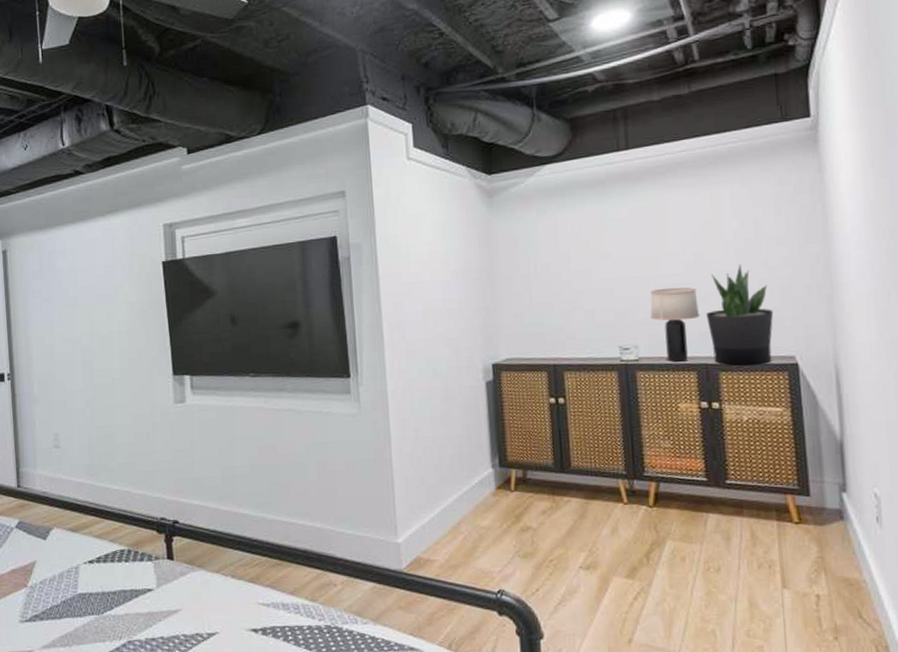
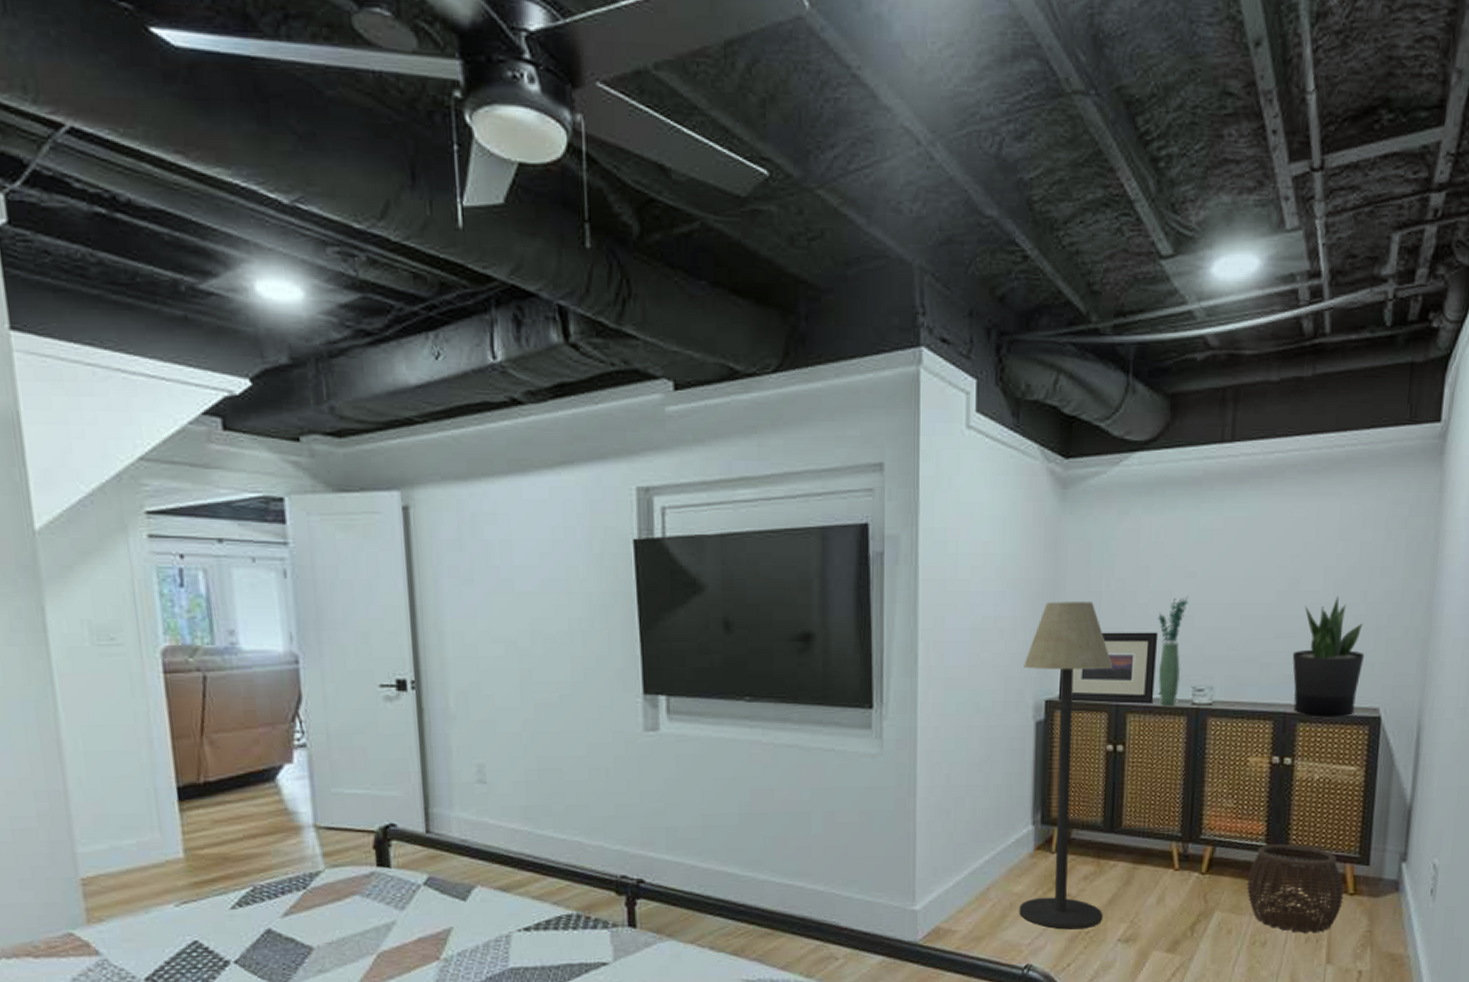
floor lamp: none [471,283,563,558] -> present [1019,601,1113,930]
picture frame: none [502,303,586,364] -> present [1058,632,1159,704]
vase: none [581,273,608,364] -> present [1158,597,1188,707]
table lamp: present [650,287,700,362] -> none [1231,619,1286,708]
woven basket: none [693,479,790,560] -> present [1246,844,1344,934]

